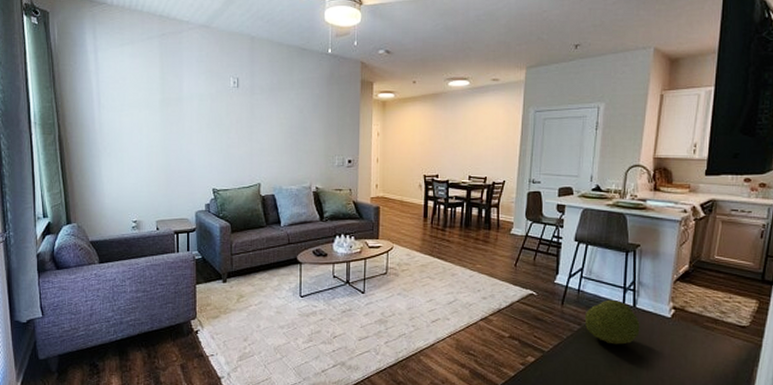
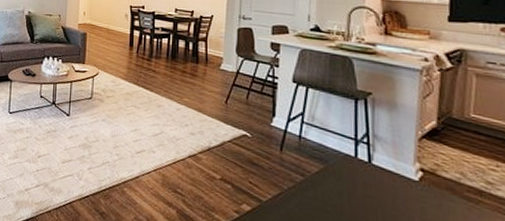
fruit: present [584,299,640,345] -> none [308,150,379,206]

